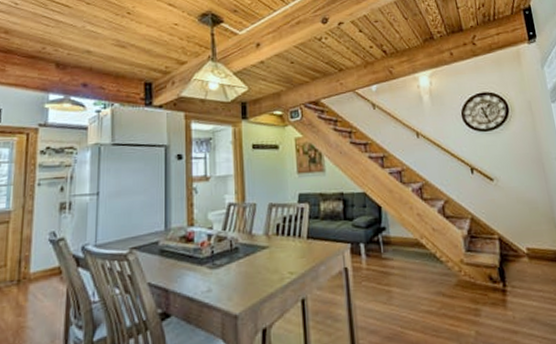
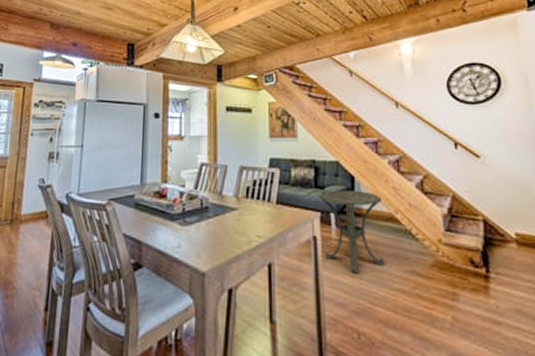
side table: none [347,219,413,299] -> present [318,190,385,273]

